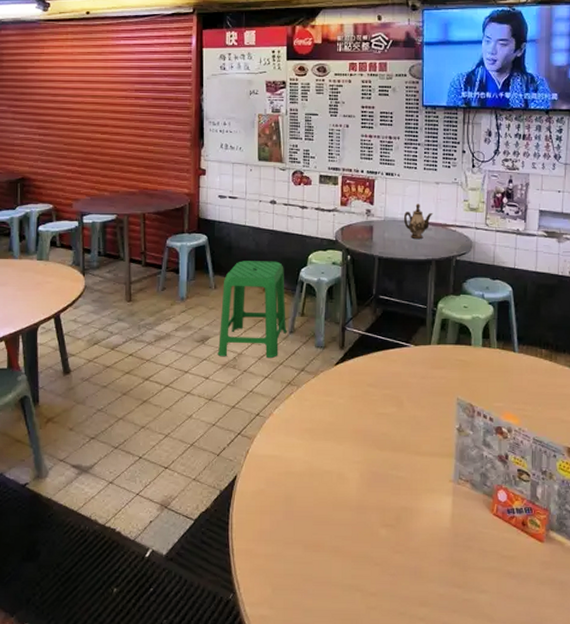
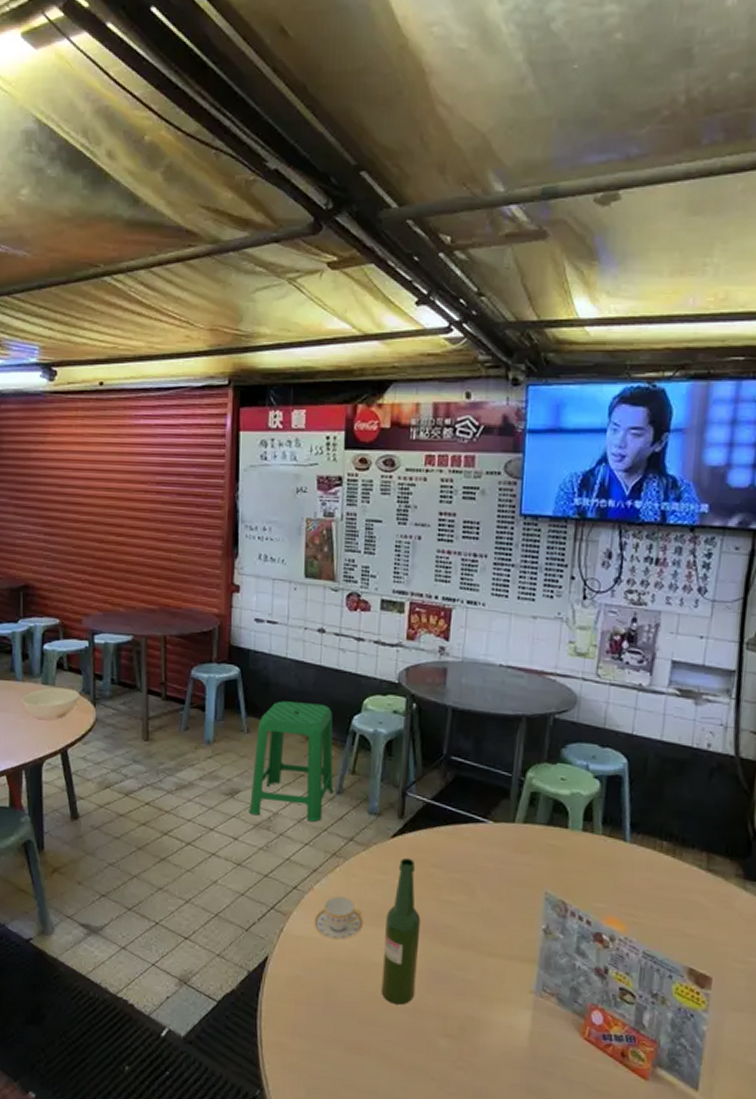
bowl: none [19,262,70,291] -> present [22,687,79,721]
teacup: none [274,417,315,455] -> present [313,895,364,940]
beer bottle: none [331,380,361,504] -> present [381,857,421,1005]
teapot: present [403,203,433,239] -> none [487,642,527,688]

